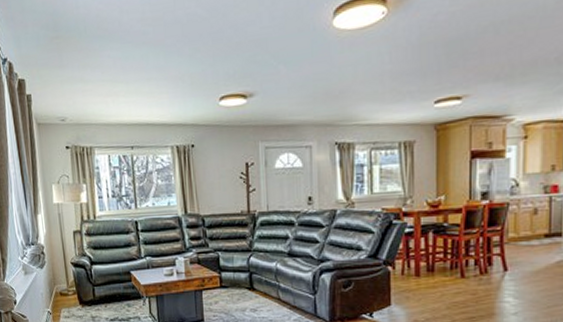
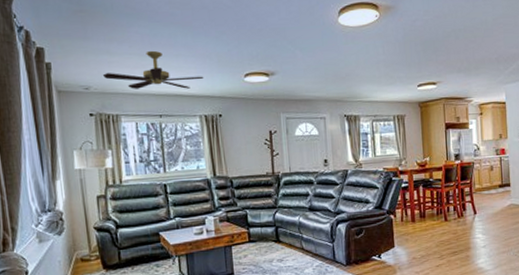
ceiling fan: none [77,75,177,119] -> present [102,50,204,89]

